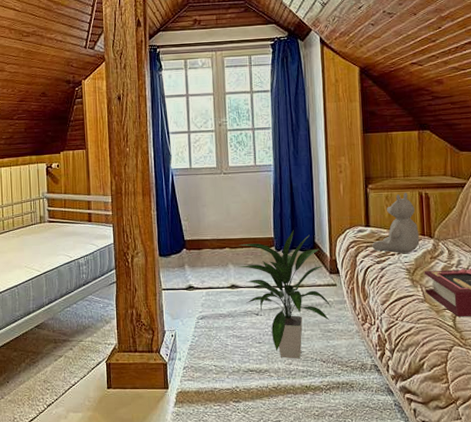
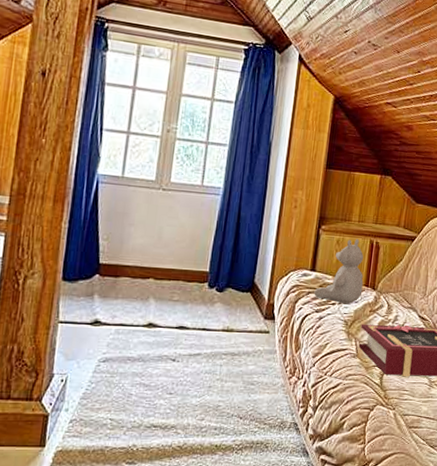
indoor plant: present [239,231,332,359] -> none [161,266,261,414]

